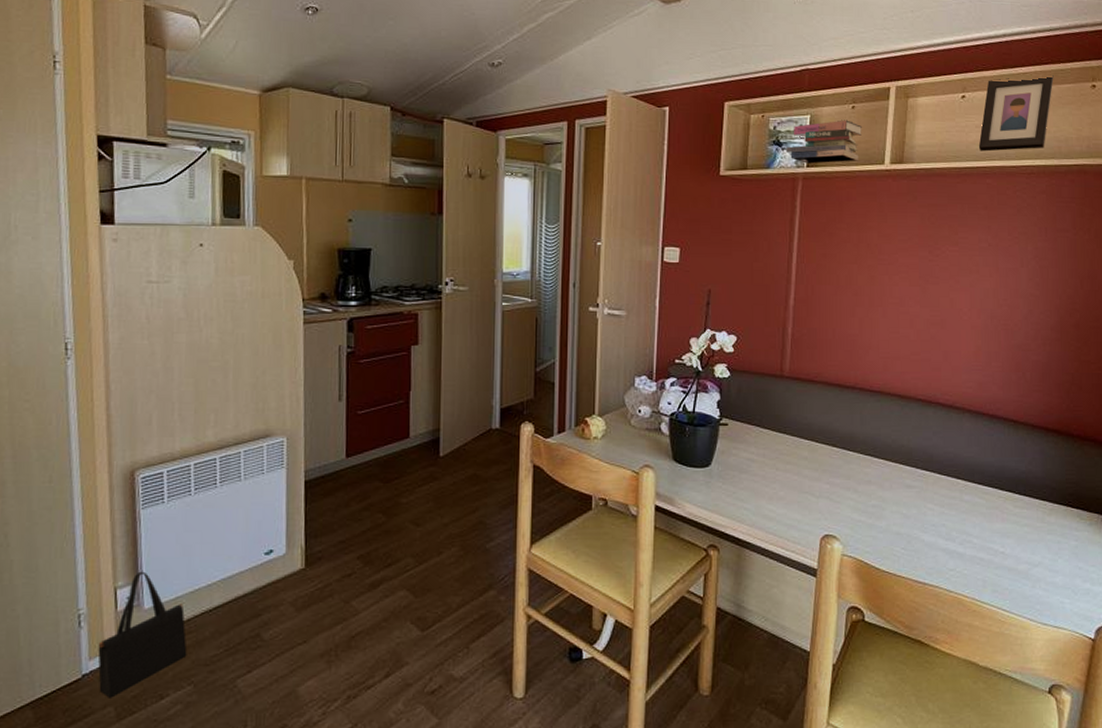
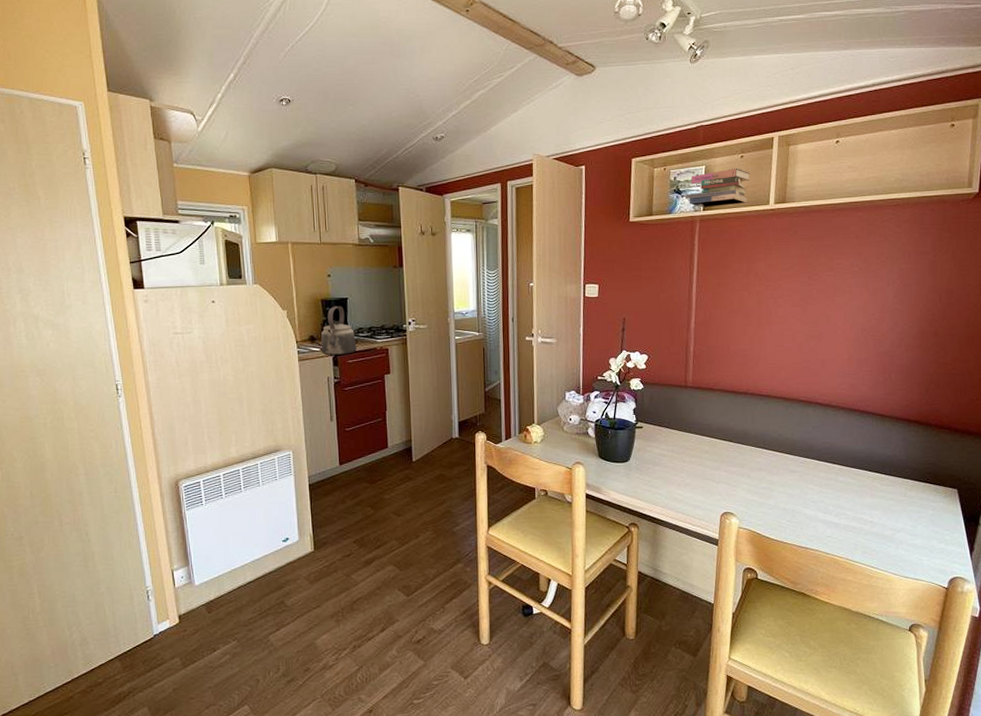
tote bag: present [98,571,187,698] -> none [163,557,230,652]
kettle: none [334,257,378,320] -> present [321,306,357,356]
picture frame: present [978,75,1054,152] -> none [850,118,917,189]

